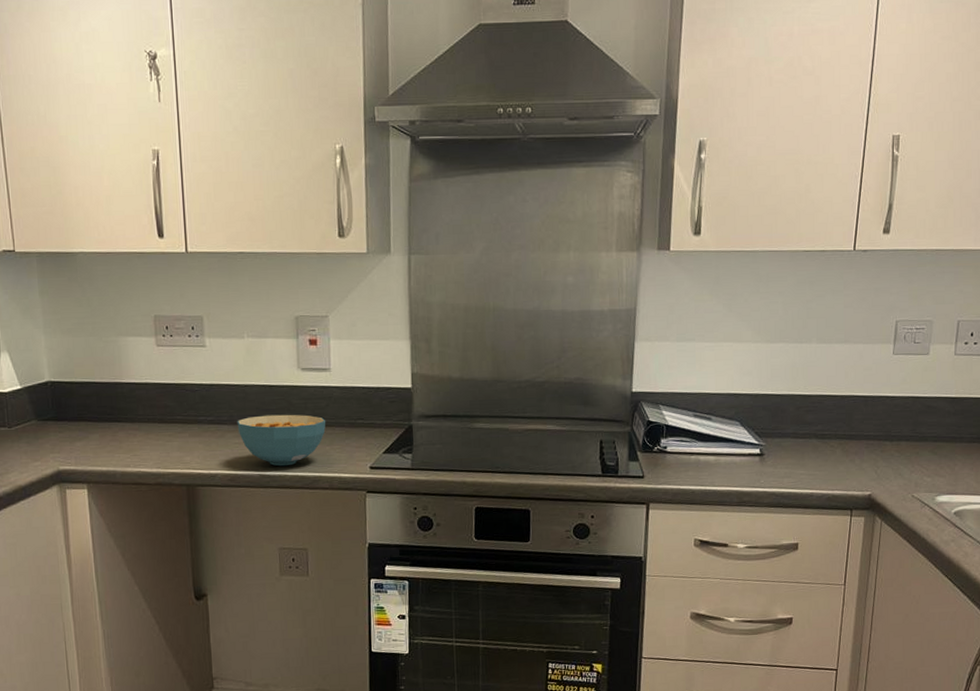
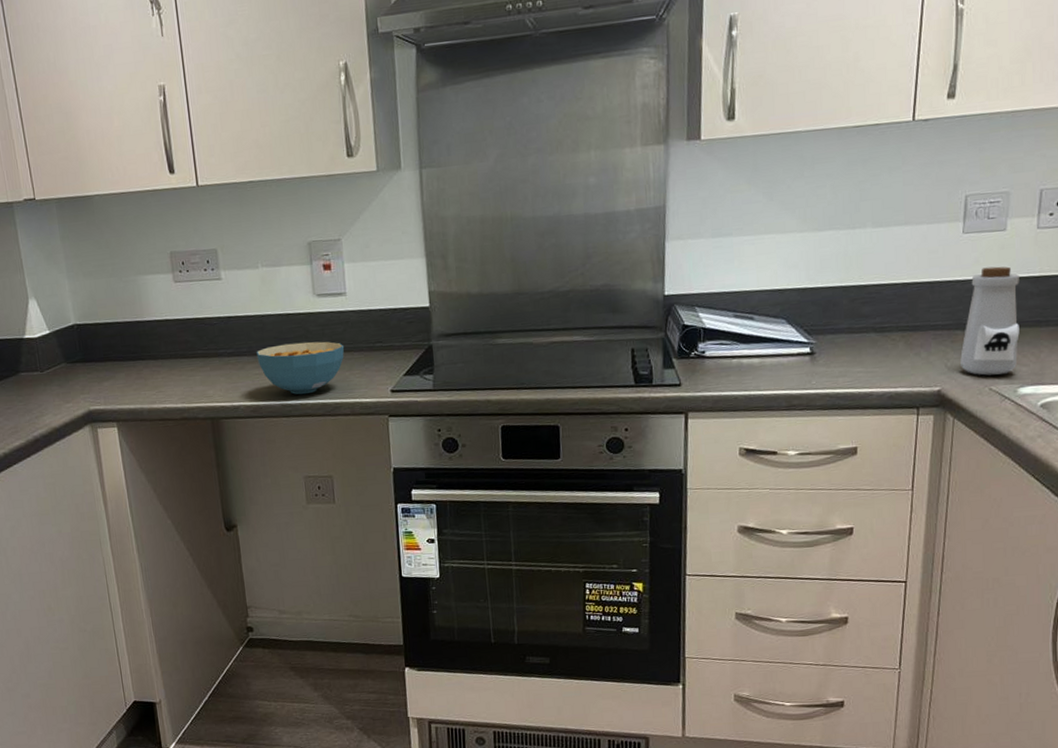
bottle: none [888,386,939,484] -> present [960,266,1020,376]

